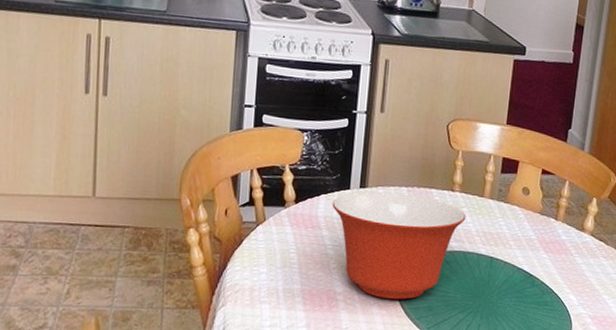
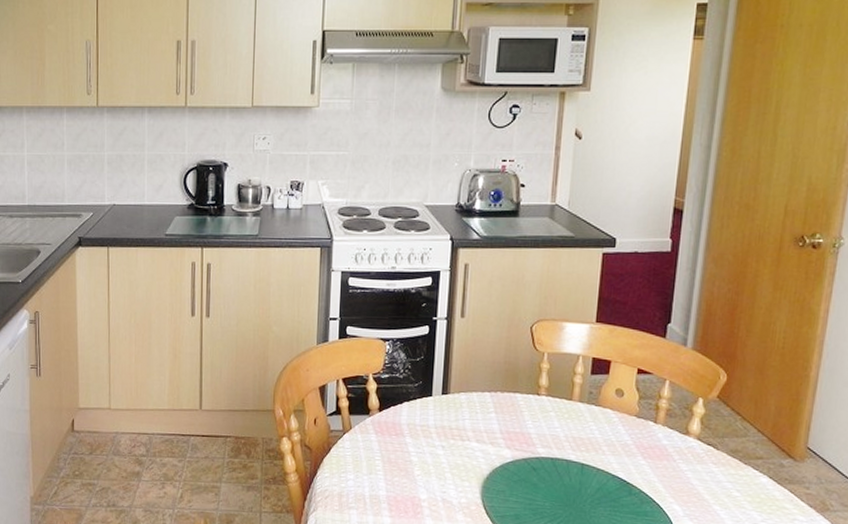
mixing bowl: present [332,191,466,299] -> none [415,398,554,507]

